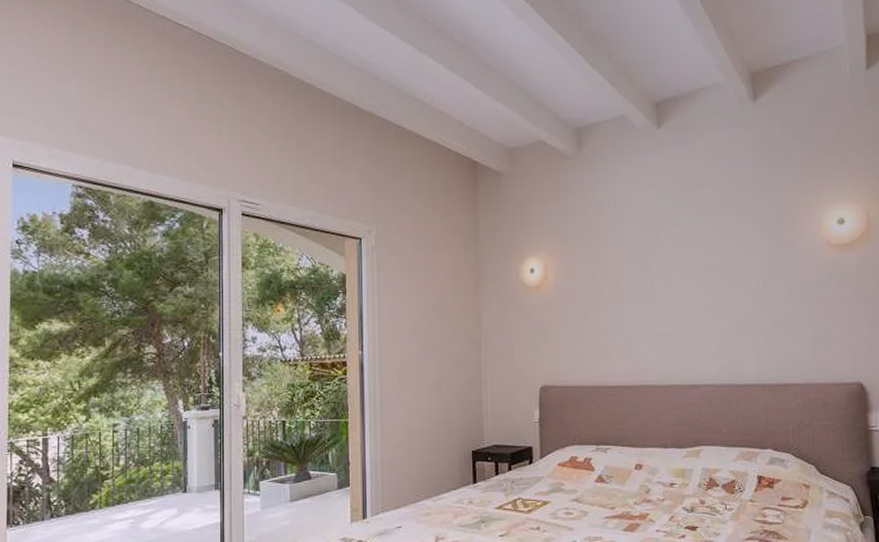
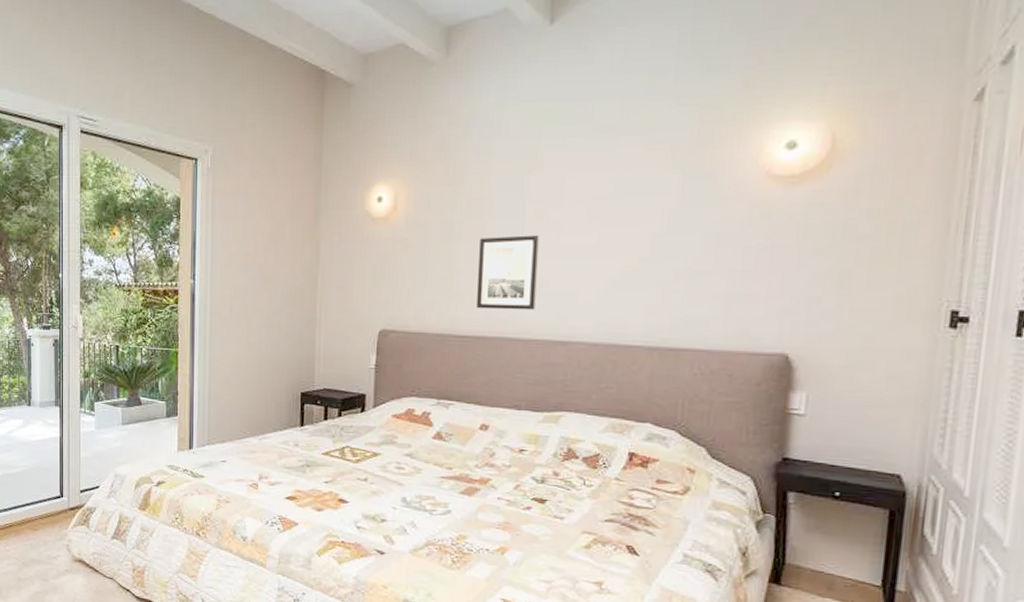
wall art: none [620,297,670,362] -> present [477,235,539,311]

